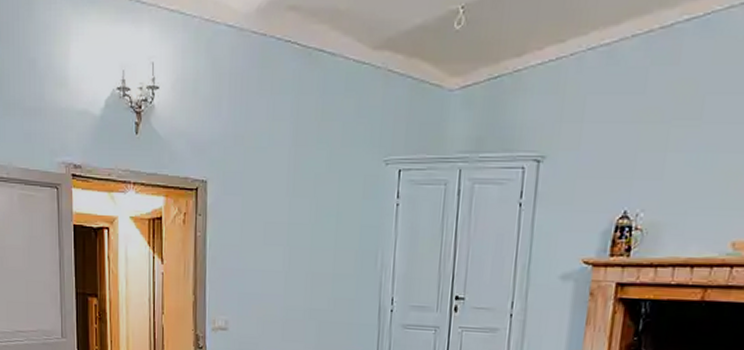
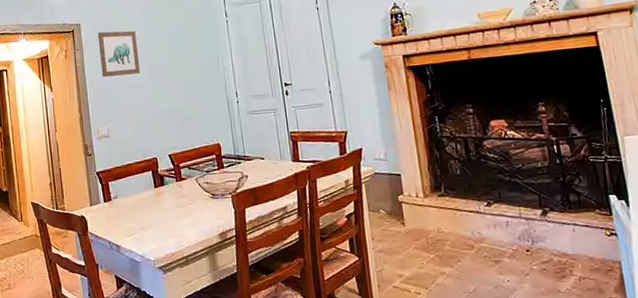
wall art: none [227,196,277,257] -> present [97,31,140,77]

